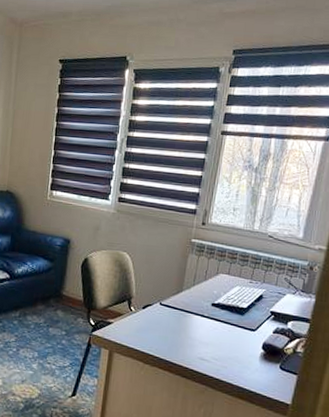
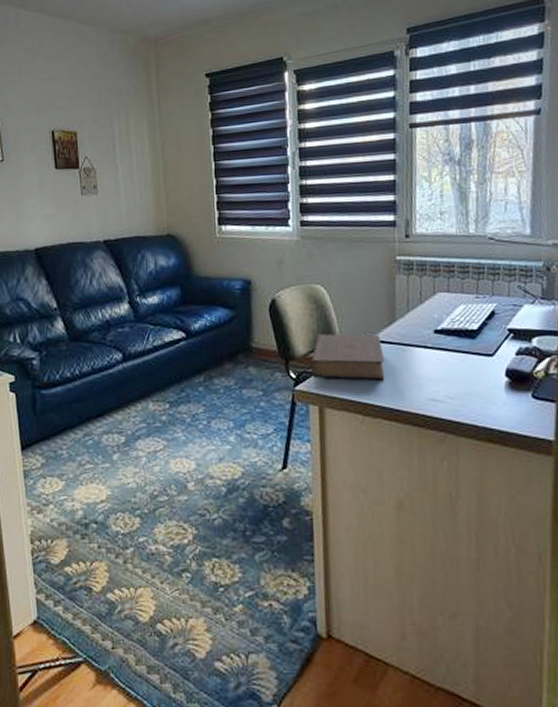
book: none [107,292,169,337] -> present [310,333,385,381]

